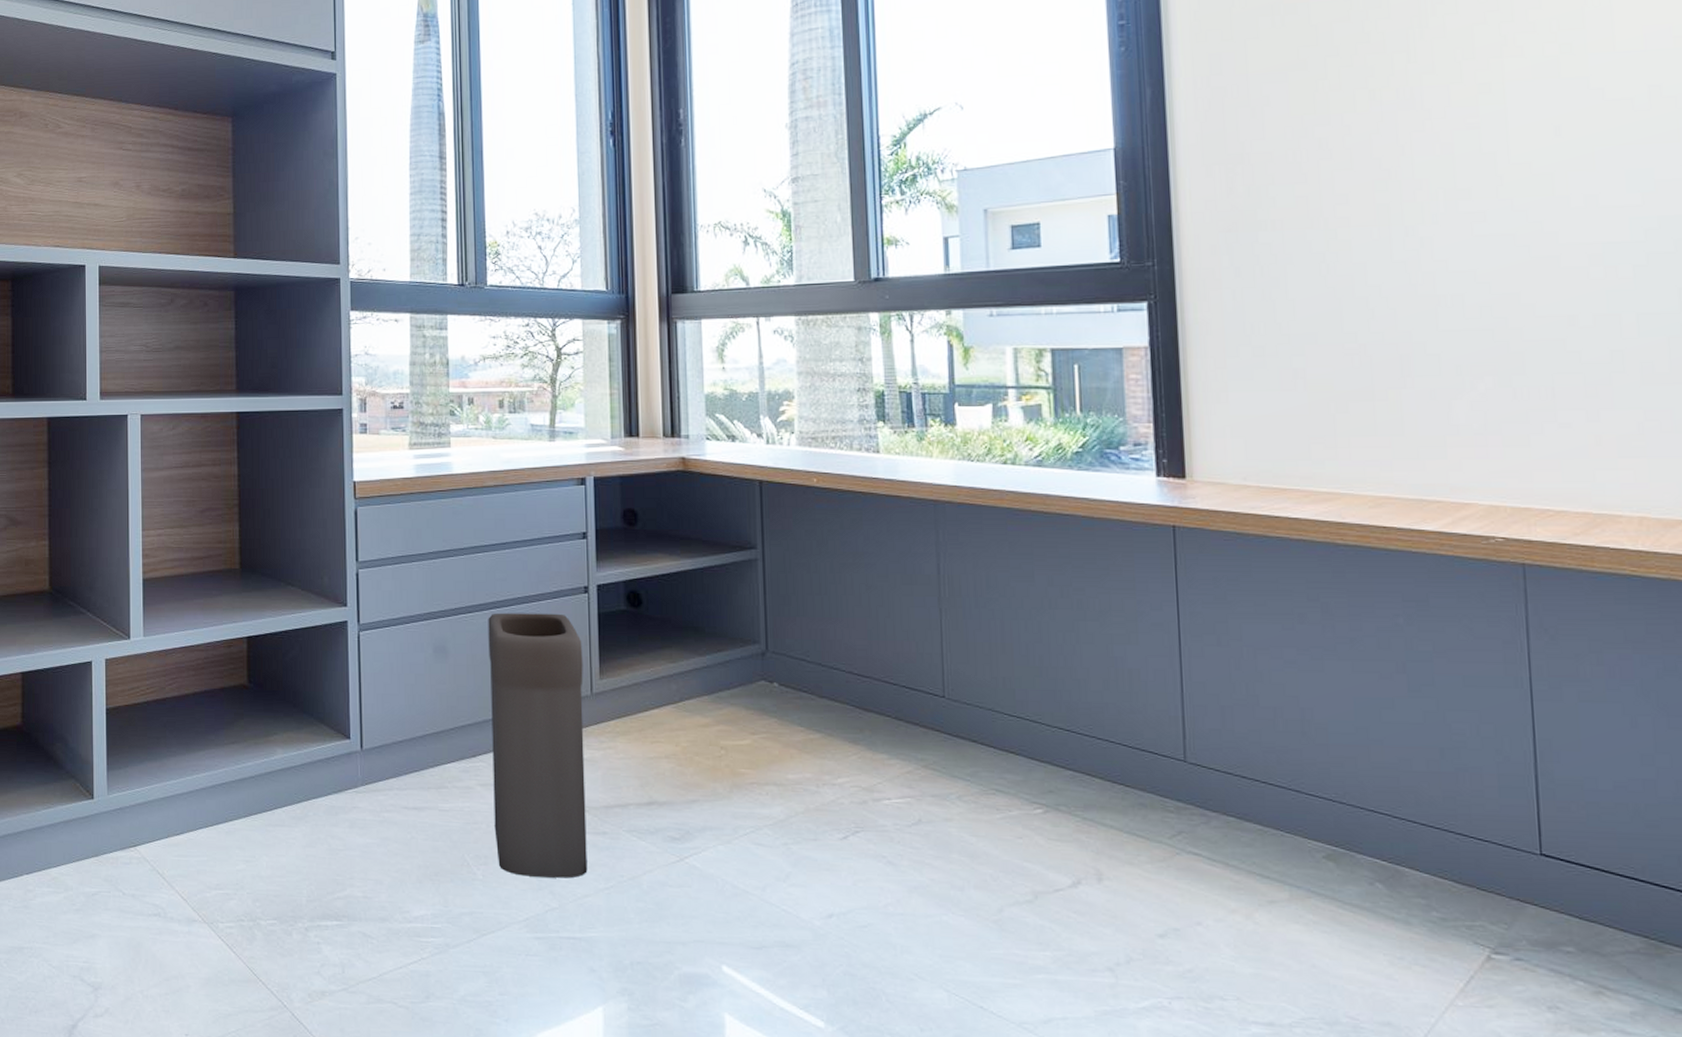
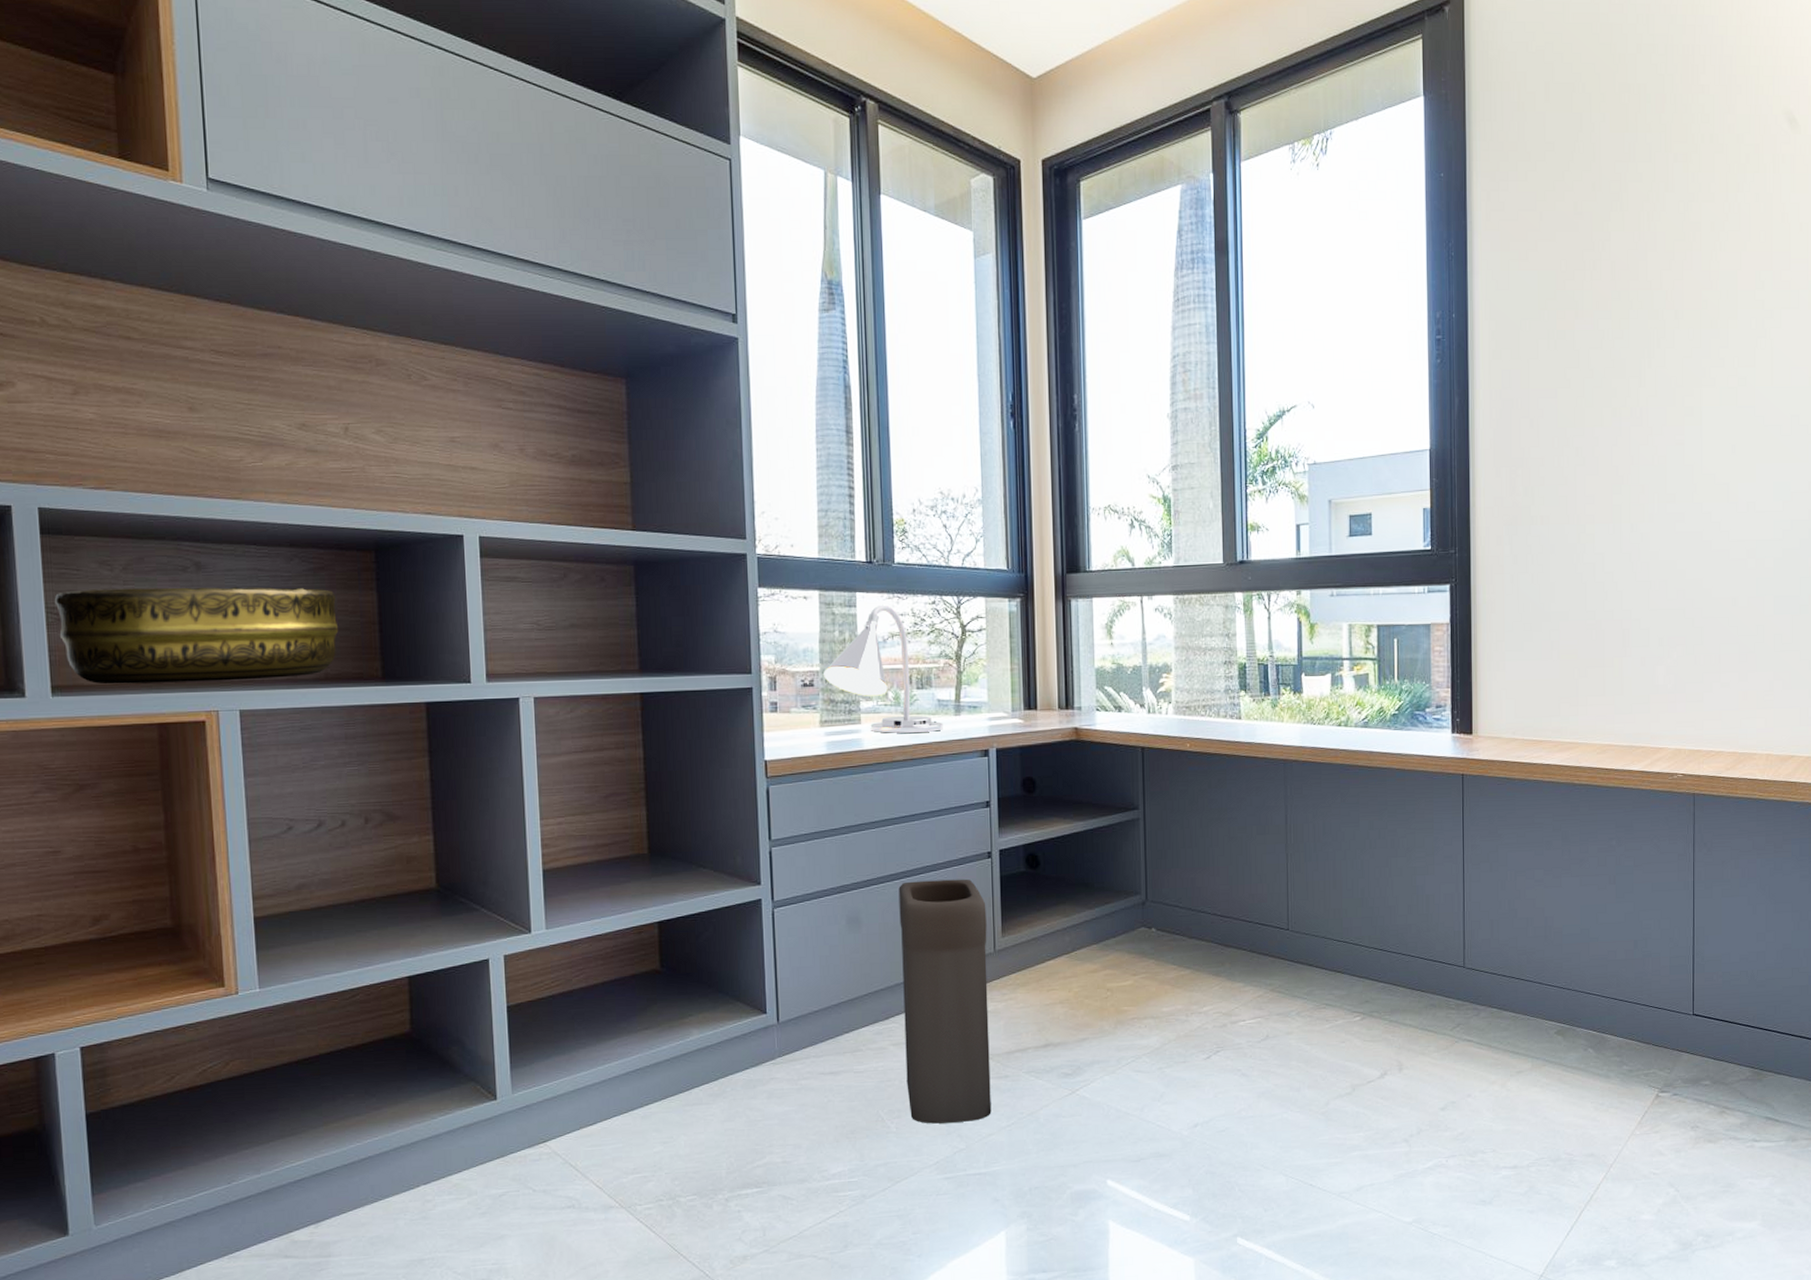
table lamp: none [413,327,537,458] -> present [824,604,943,733]

